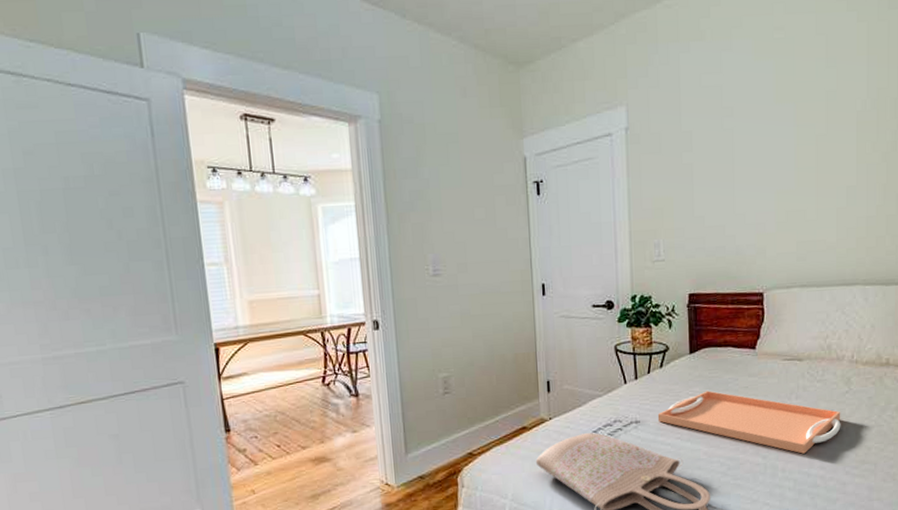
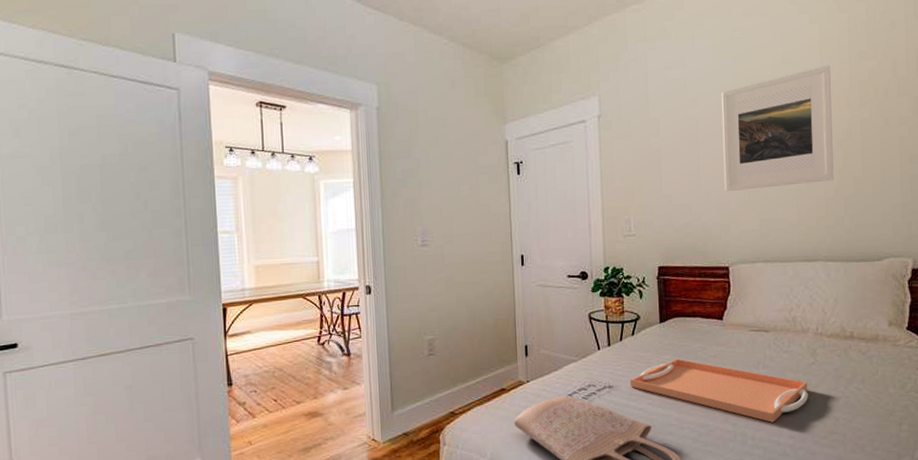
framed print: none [759,69,878,212] -> present [721,64,834,192]

